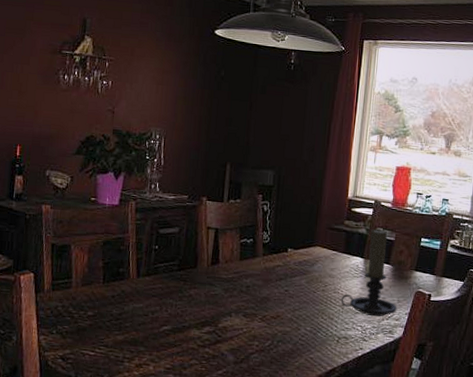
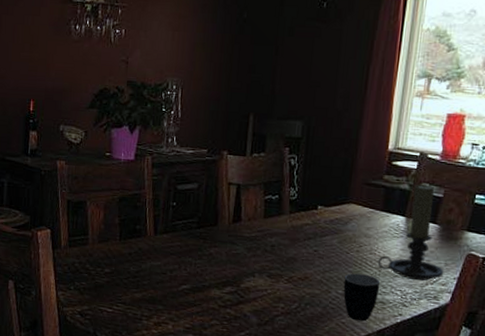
mug: none [311,311,343,356] -> present [343,273,380,322]

